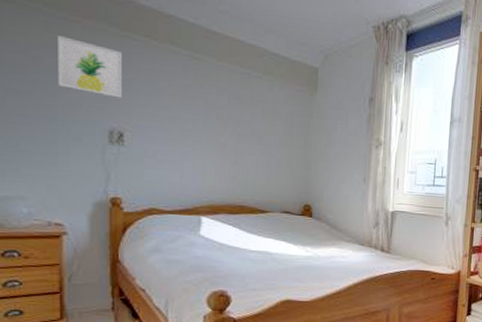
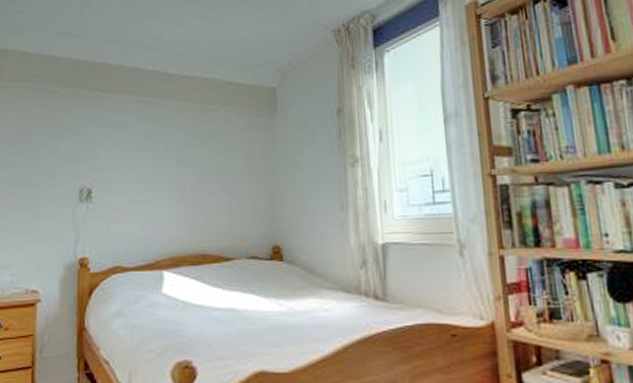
wall art: present [58,36,122,98] -> none [40,107,91,156]

